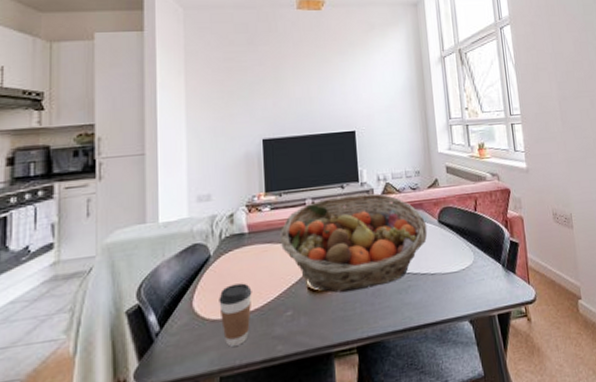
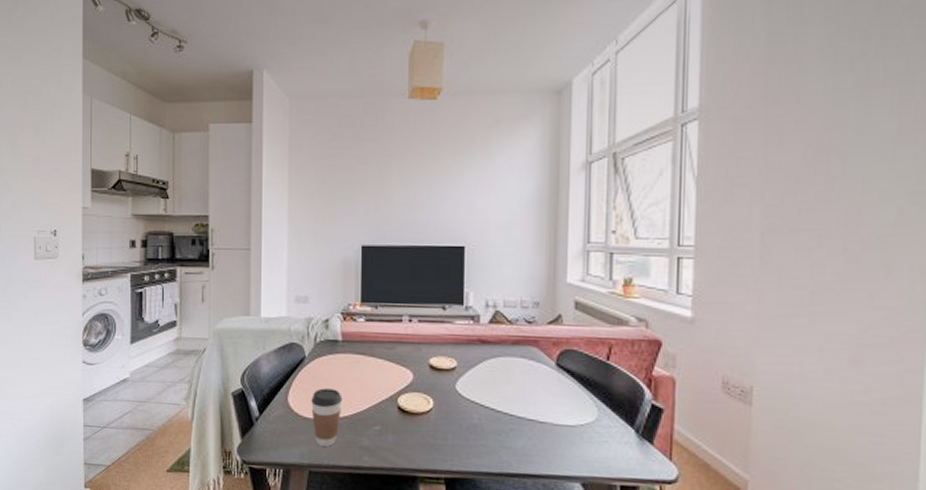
fruit basket: present [280,193,428,293] -> none [374,318,541,422]

